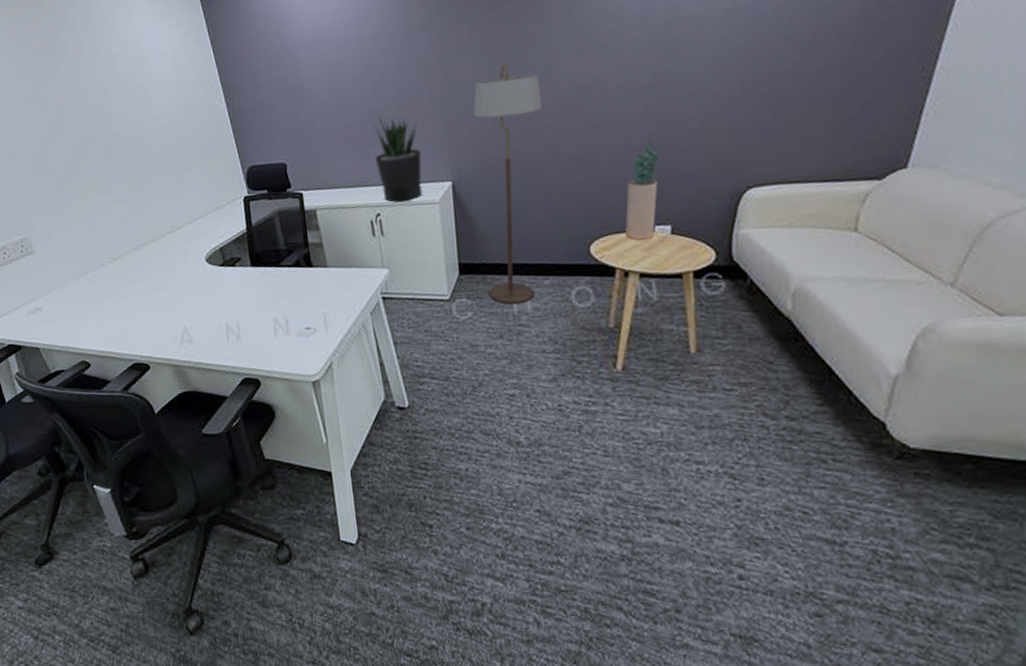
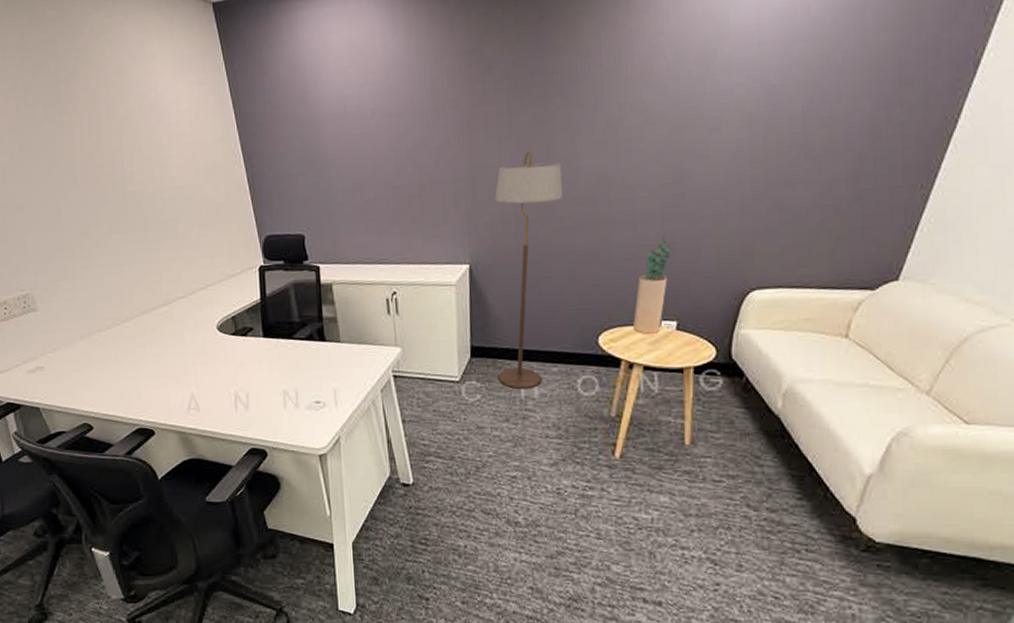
planter: present [373,116,423,203] -> none [395,193,441,282]

